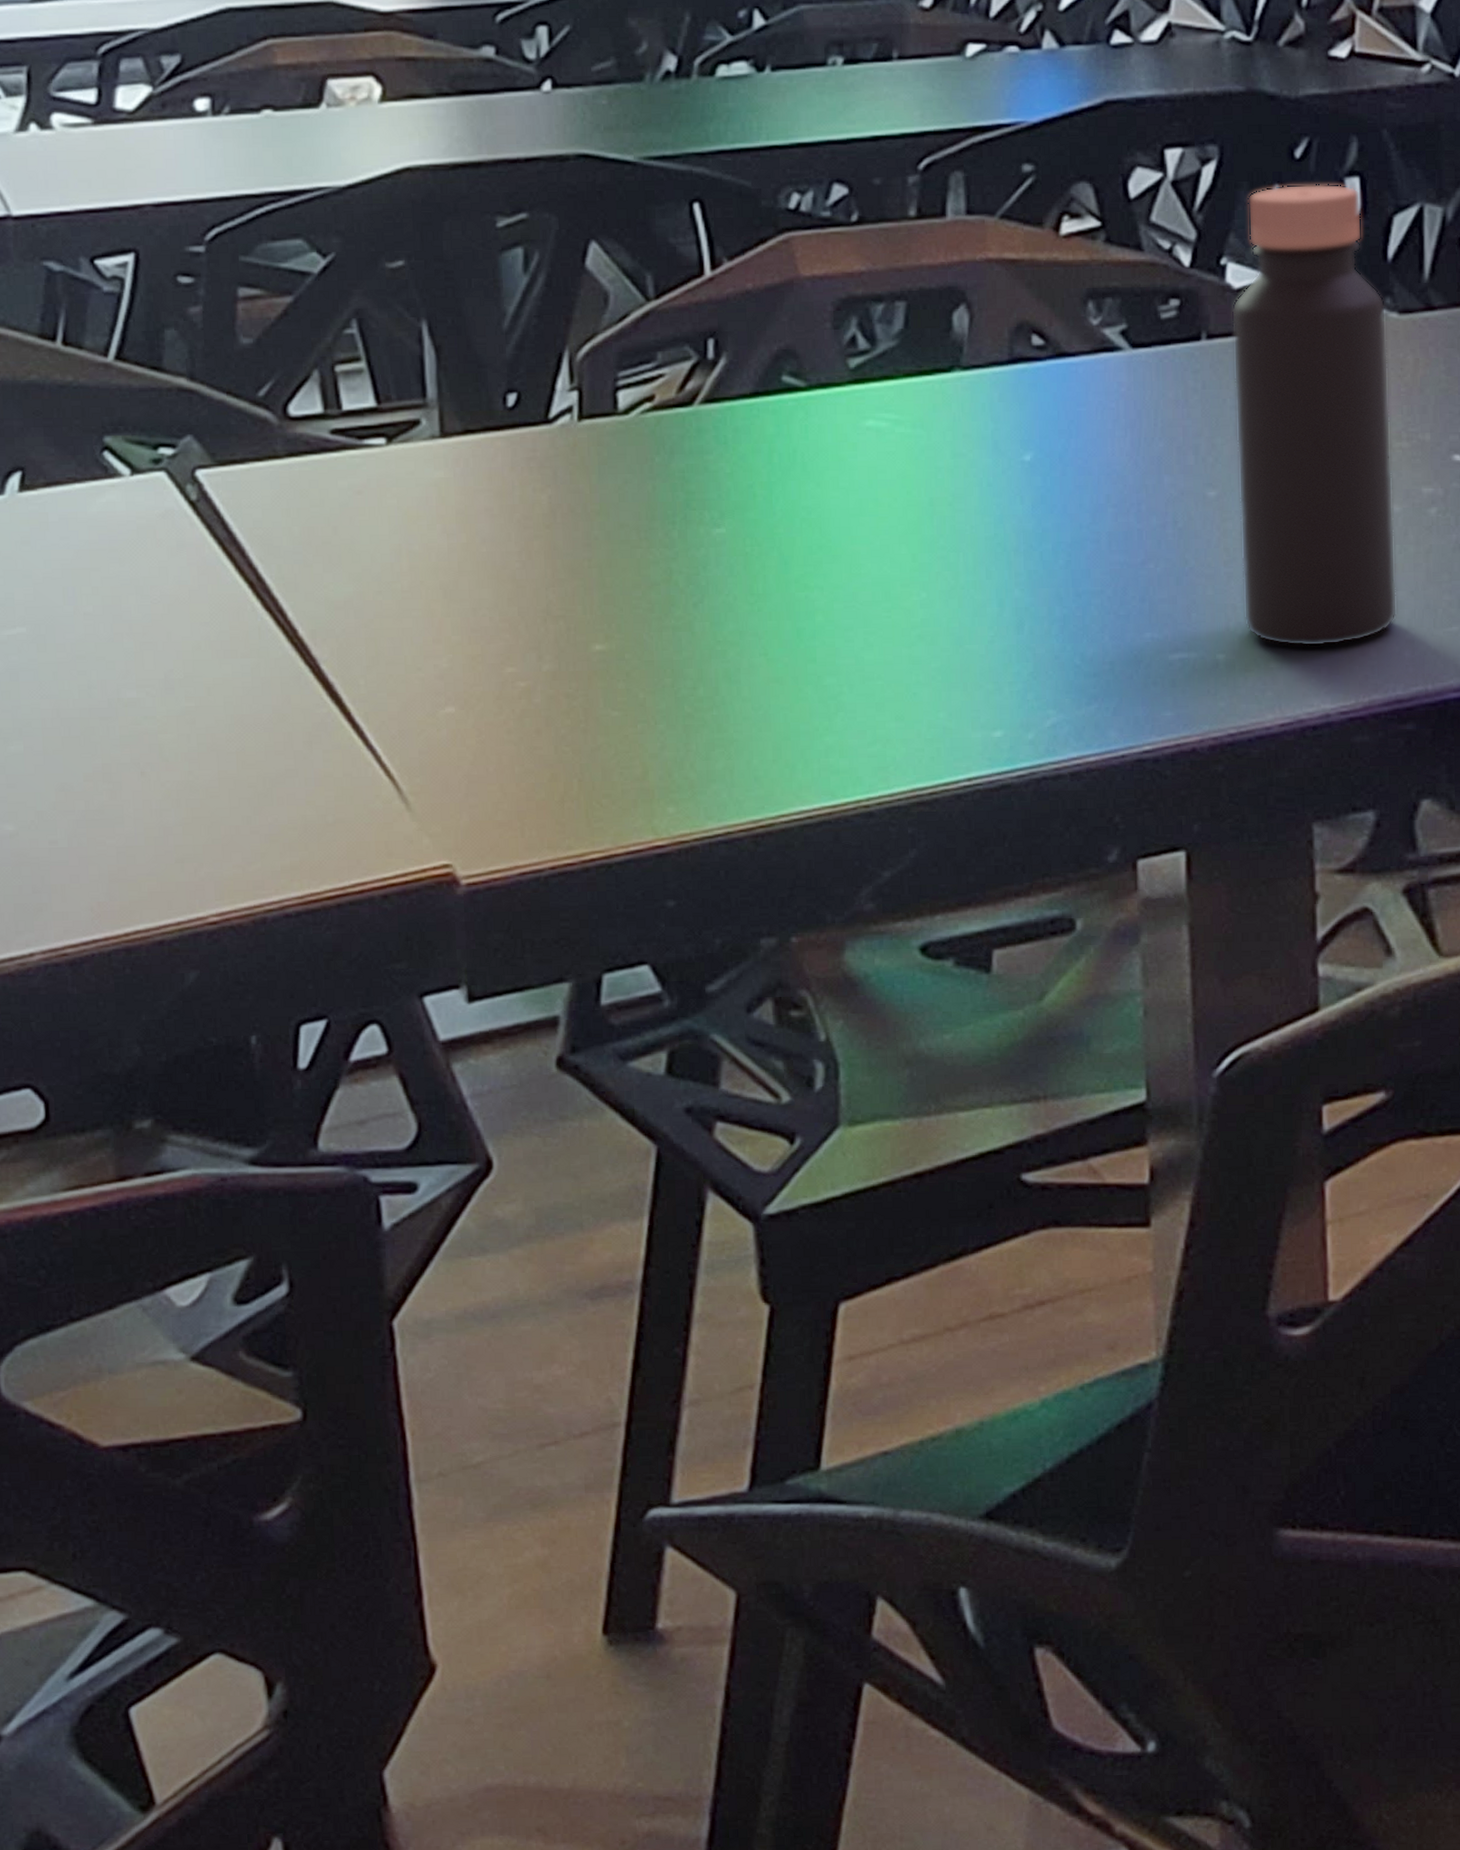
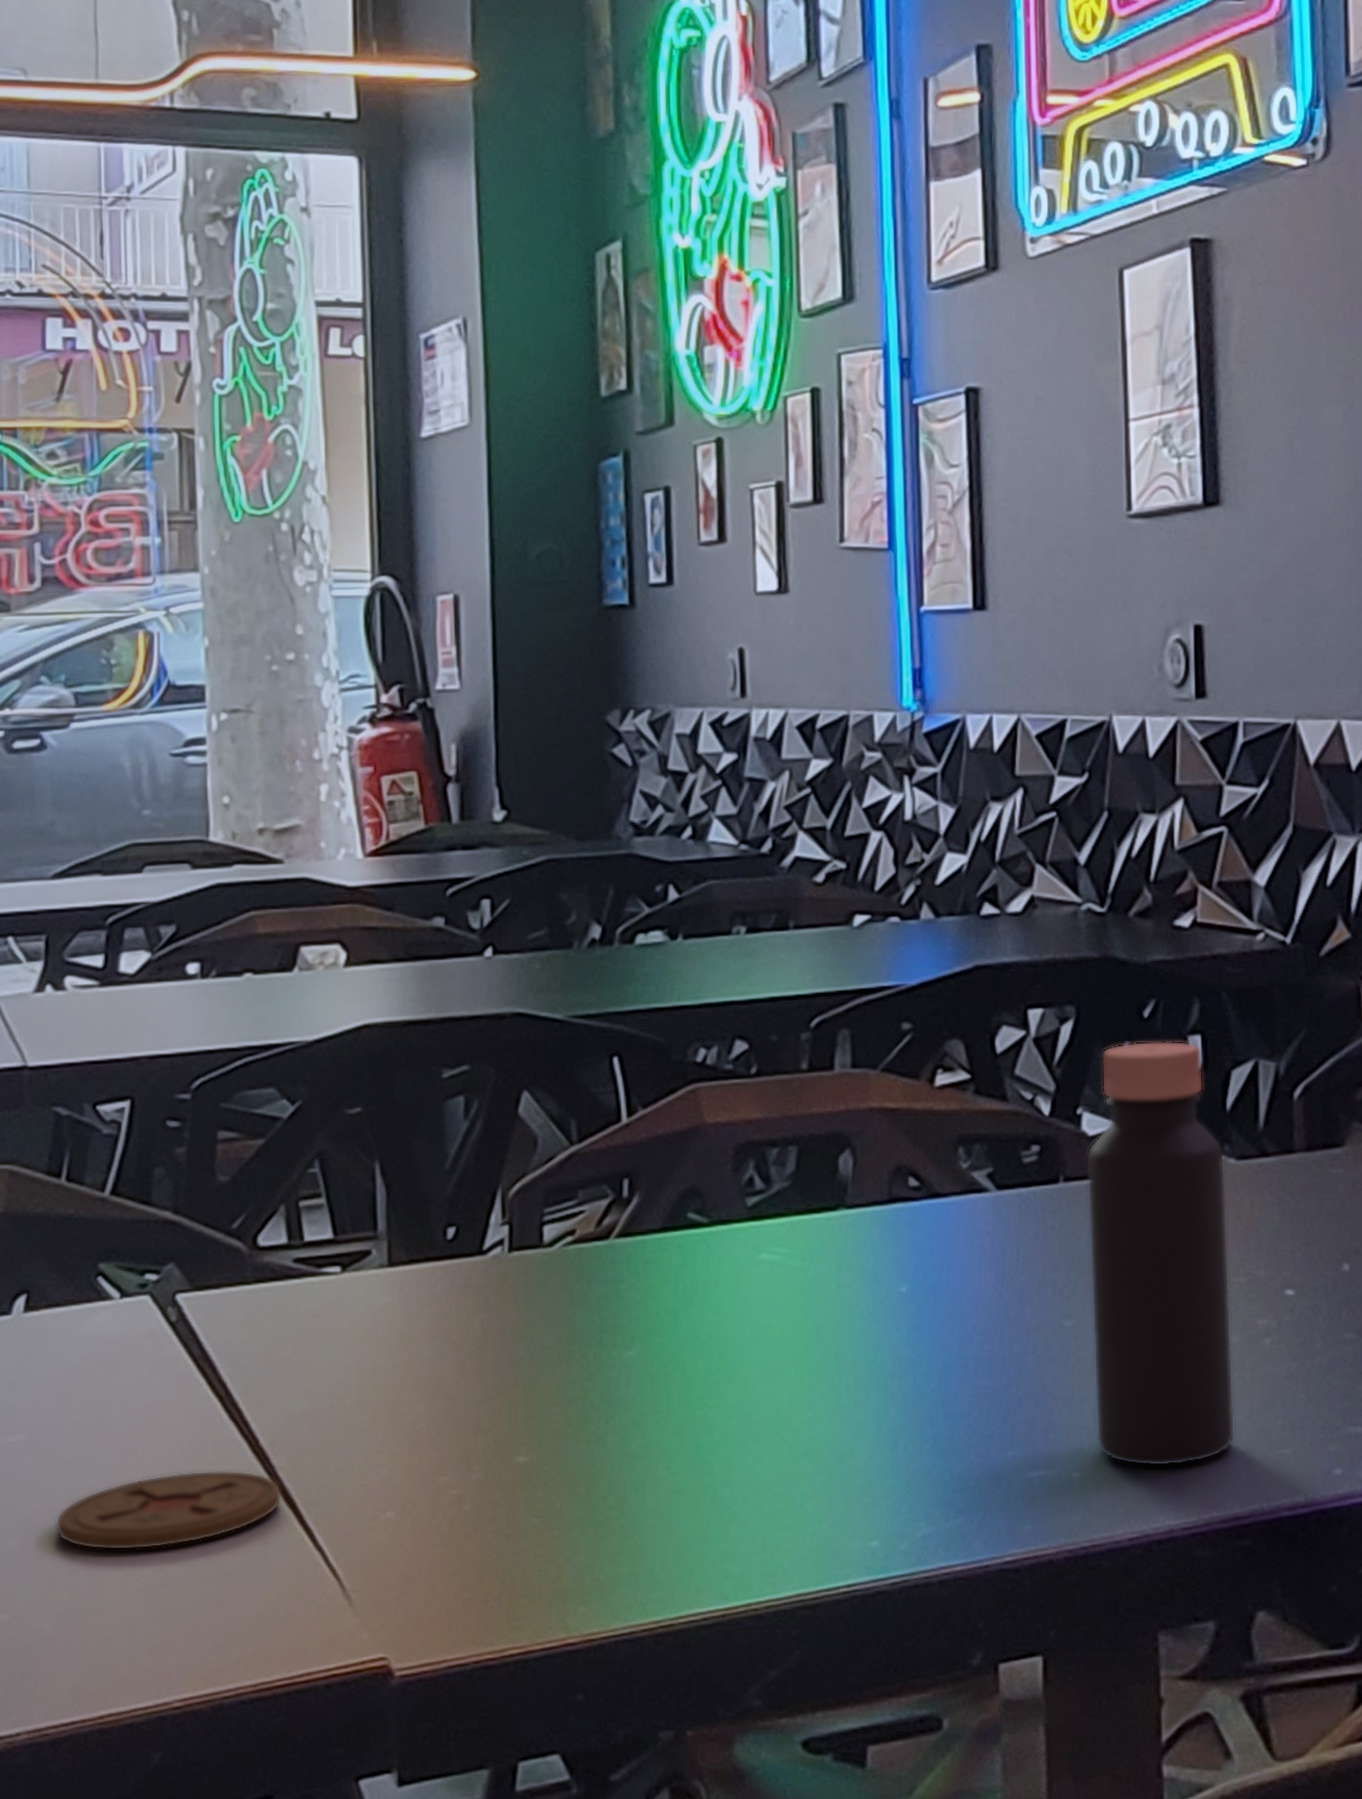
coaster: none [65,664,327,754] -> present [56,1470,283,1551]

